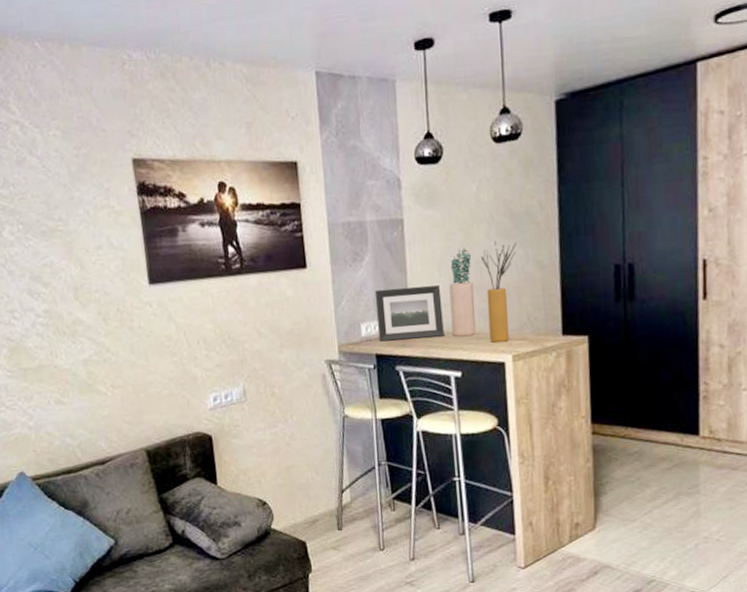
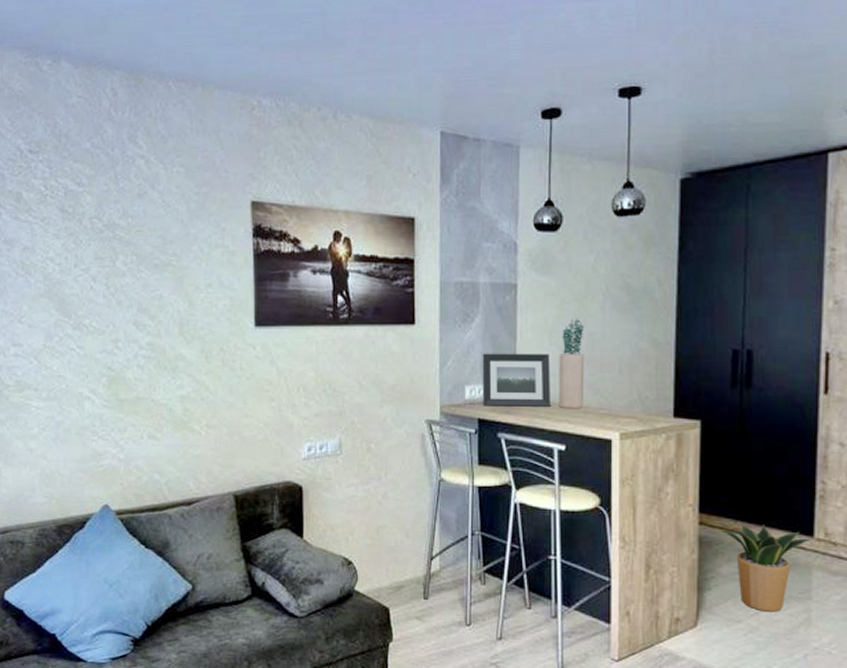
vase: present [480,240,517,343] -> none [593,314,632,419]
potted plant: none [612,429,699,509] -> present [720,524,814,612]

